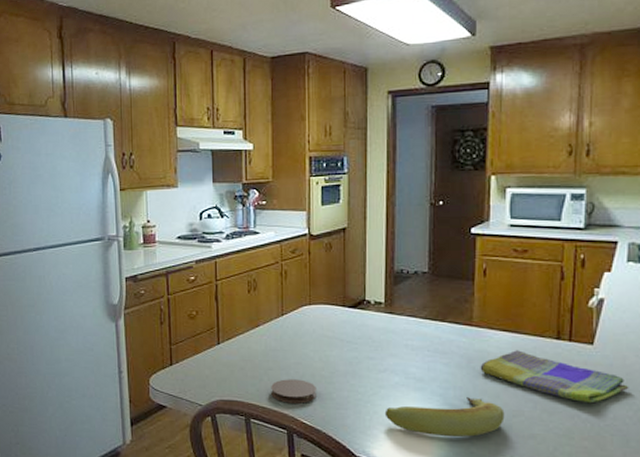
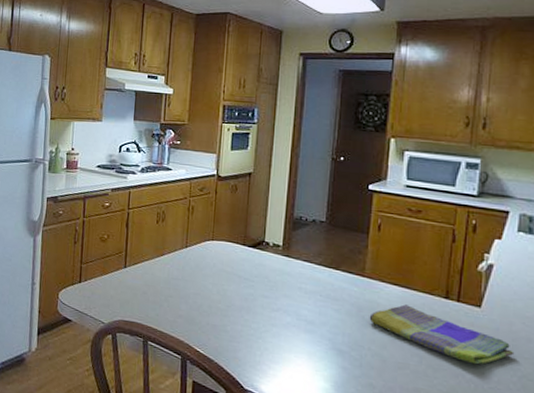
coaster: present [271,379,316,404] -> none [169,307,212,333]
banana: present [384,397,505,438] -> none [274,344,391,384]

